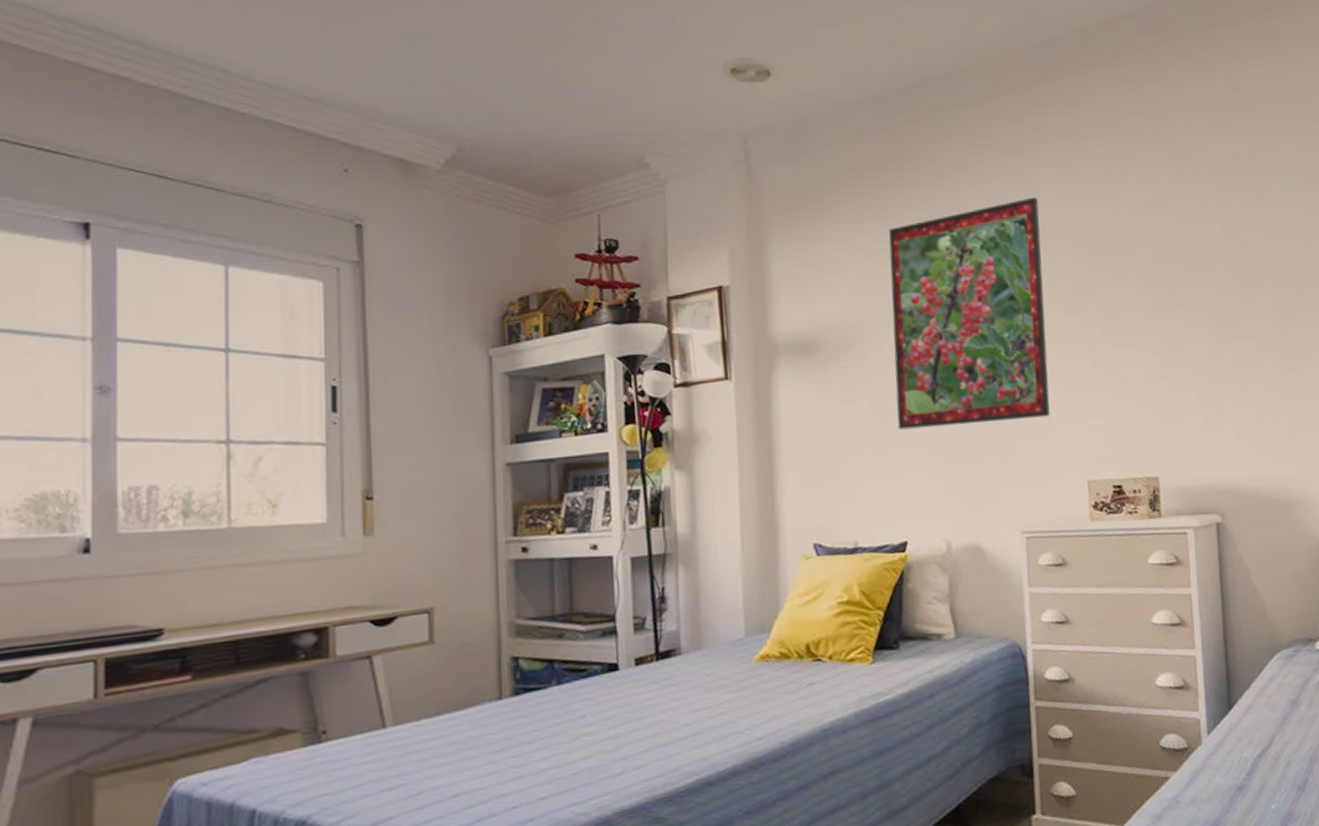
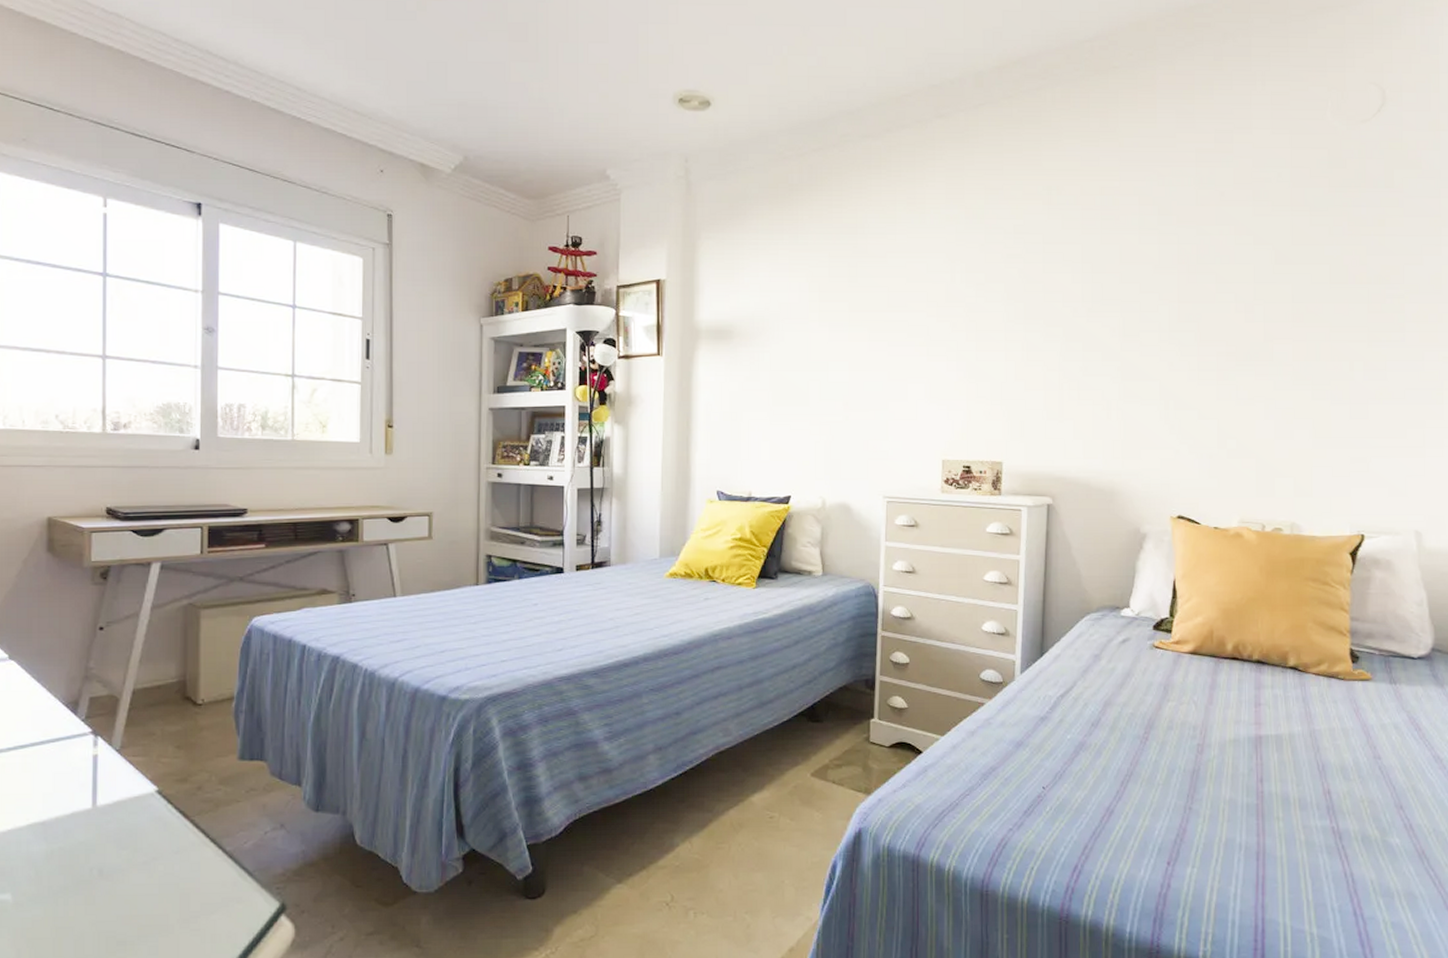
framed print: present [888,197,1050,430] -> none [791,219,924,406]

